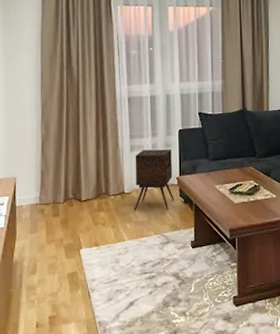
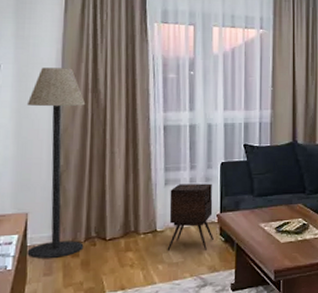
floor lamp: none [13,49,63,218] -> present [26,67,86,259]

